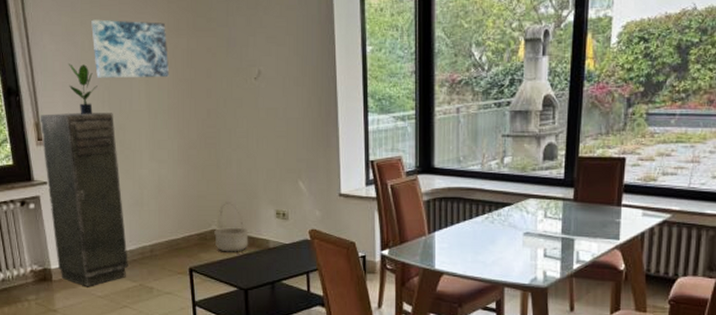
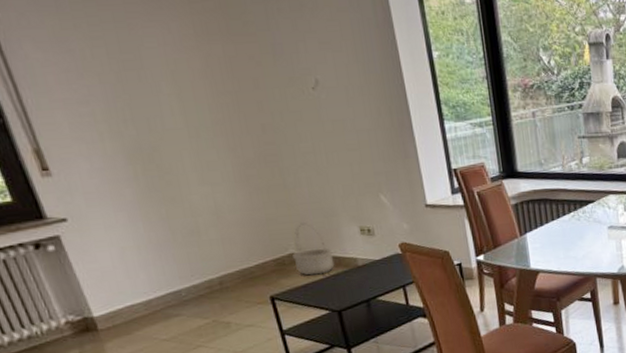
storage cabinet: present [40,113,128,287] -> none [39,133,195,332]
potted plant: present [68,64,98,114] -> none [65,76,114,137]
wall art: present [91,19,170,78] -> none [88,22,207,93]

